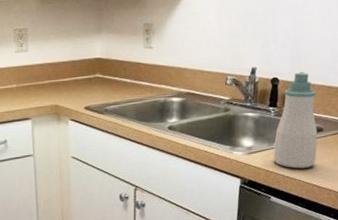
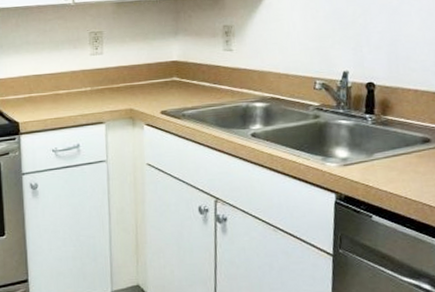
soap bottle: present [273,72,318,169] -> none [372,76,425,184]

